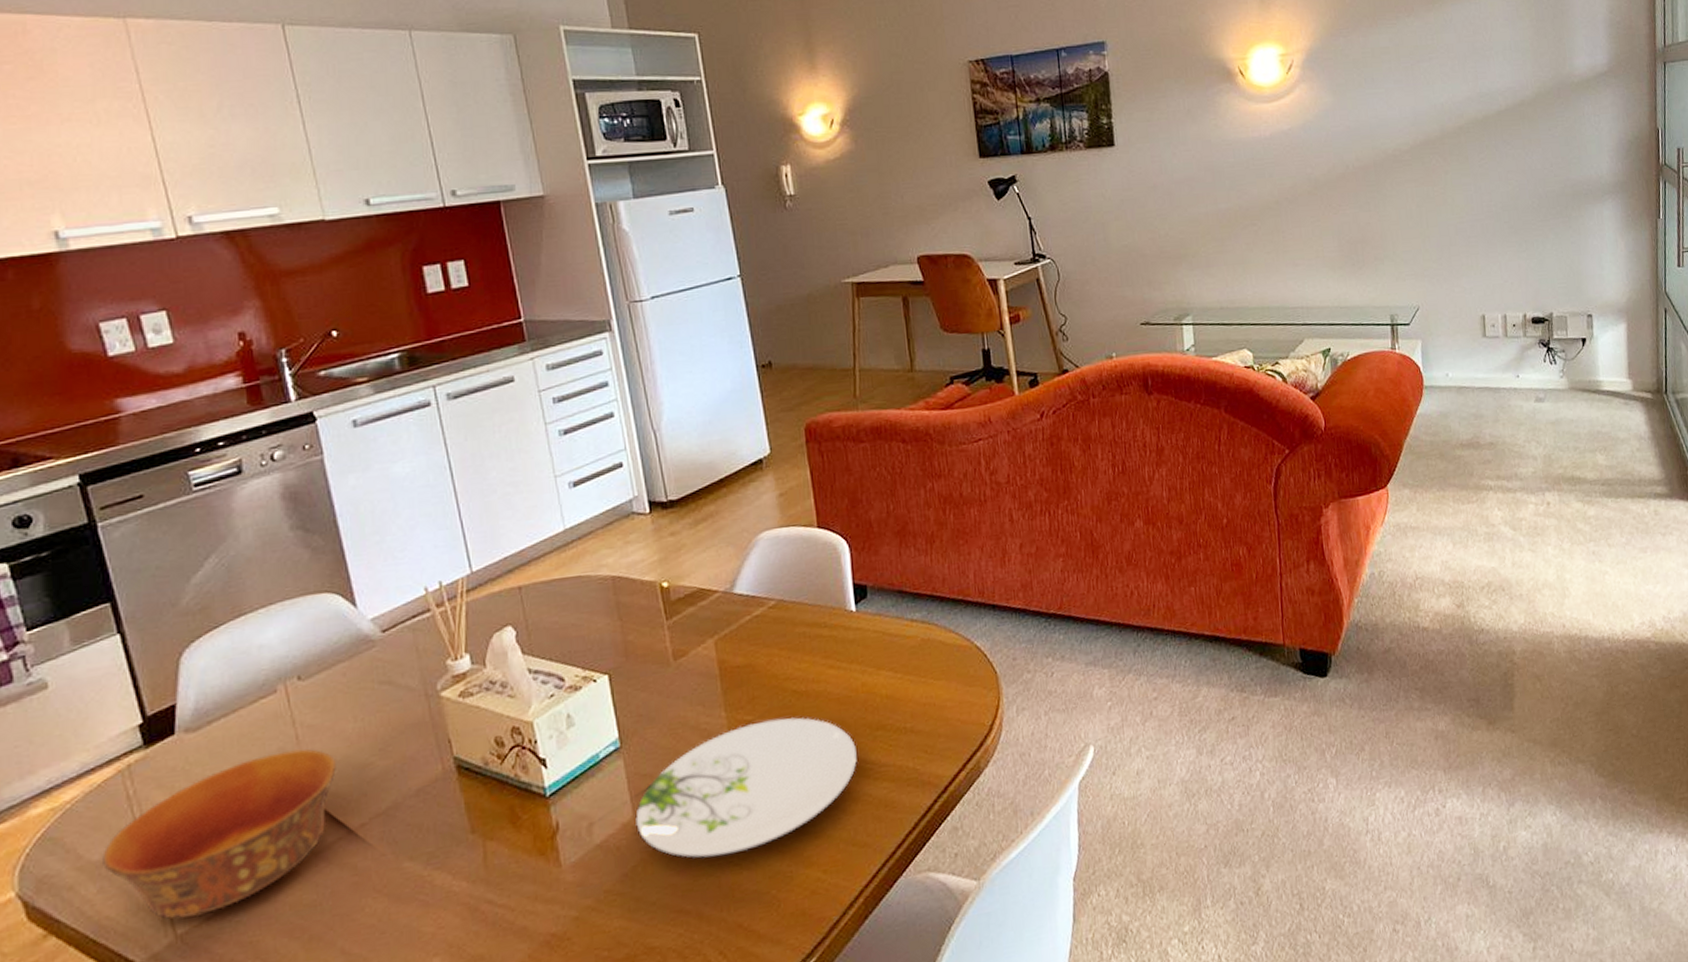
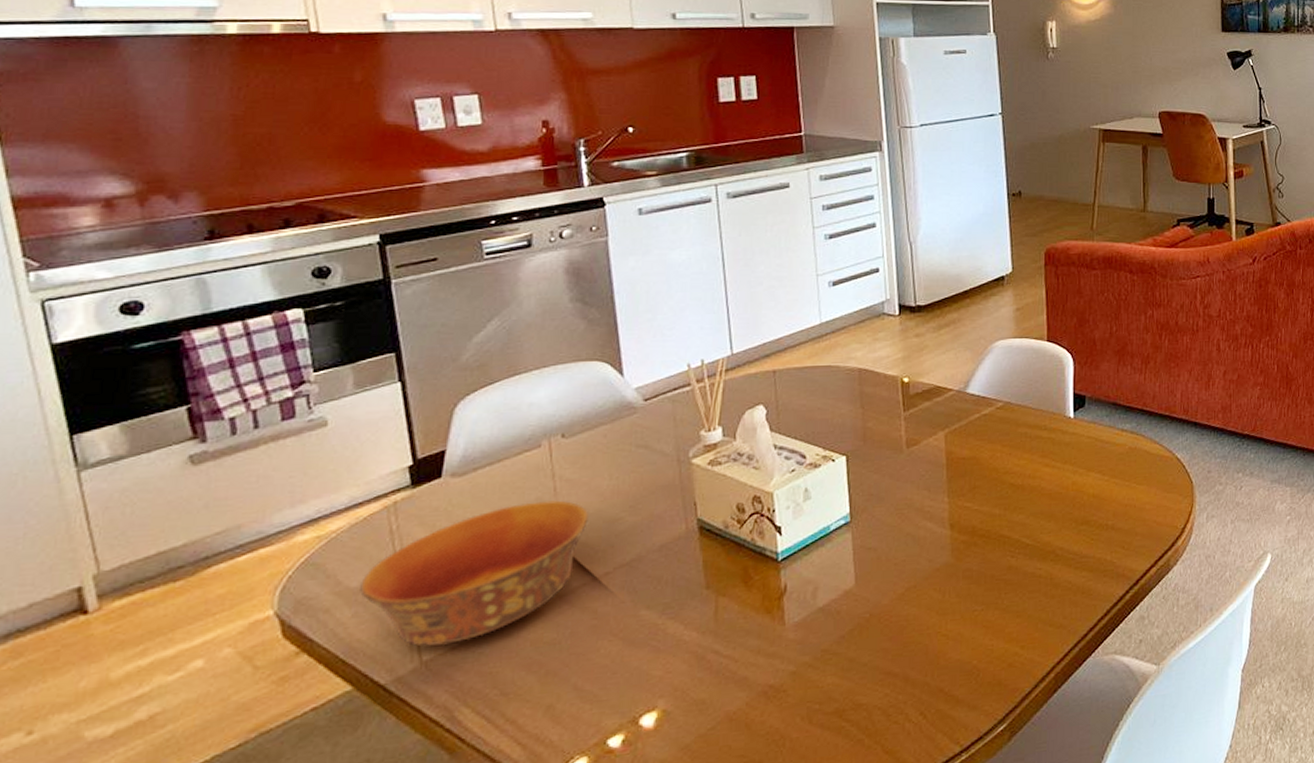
plate: present [634,717,858,860] -> none [855,507,1063,628]

